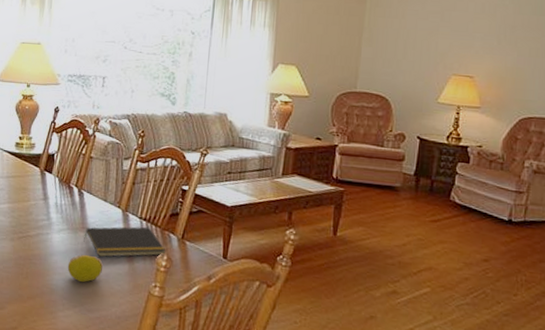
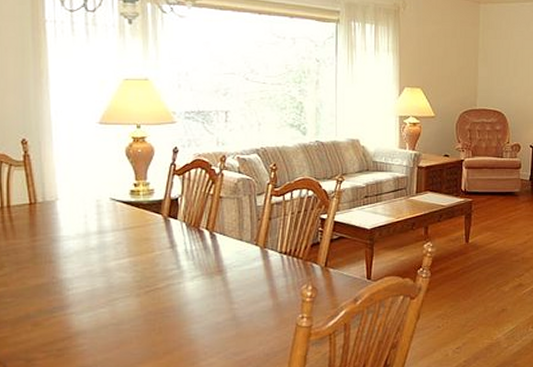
fruit: present [67,254,104,283] -> none [206,298,246,327]
notepad: present [84,226,166,257] -> none [221,260,310,298]

